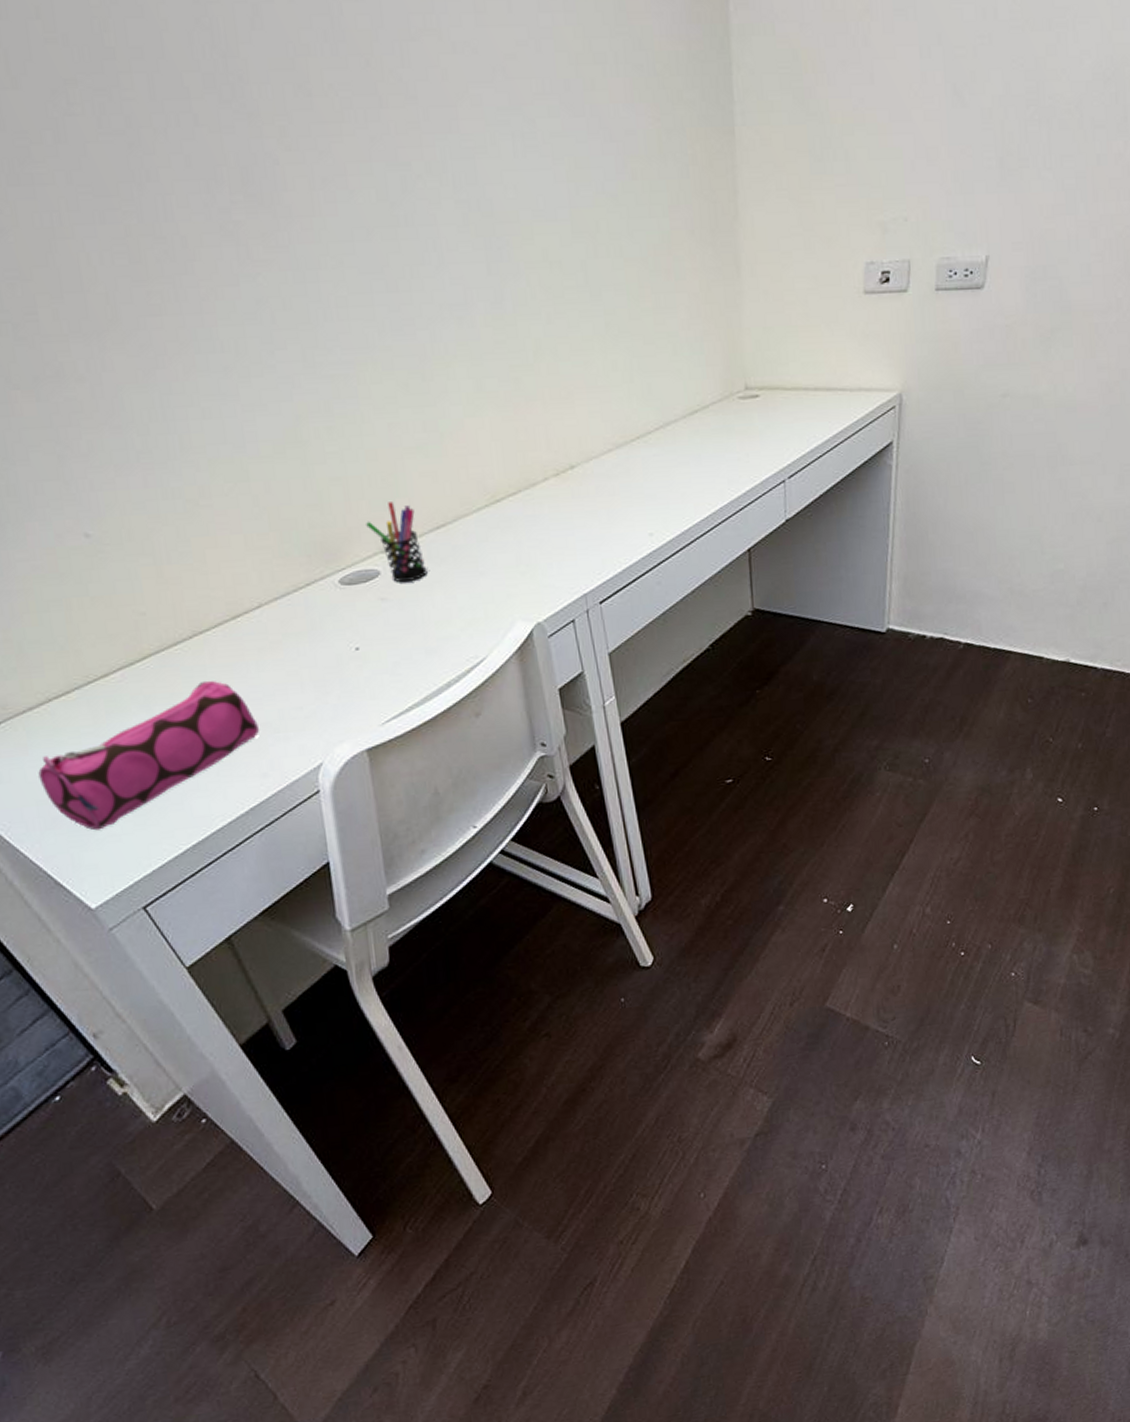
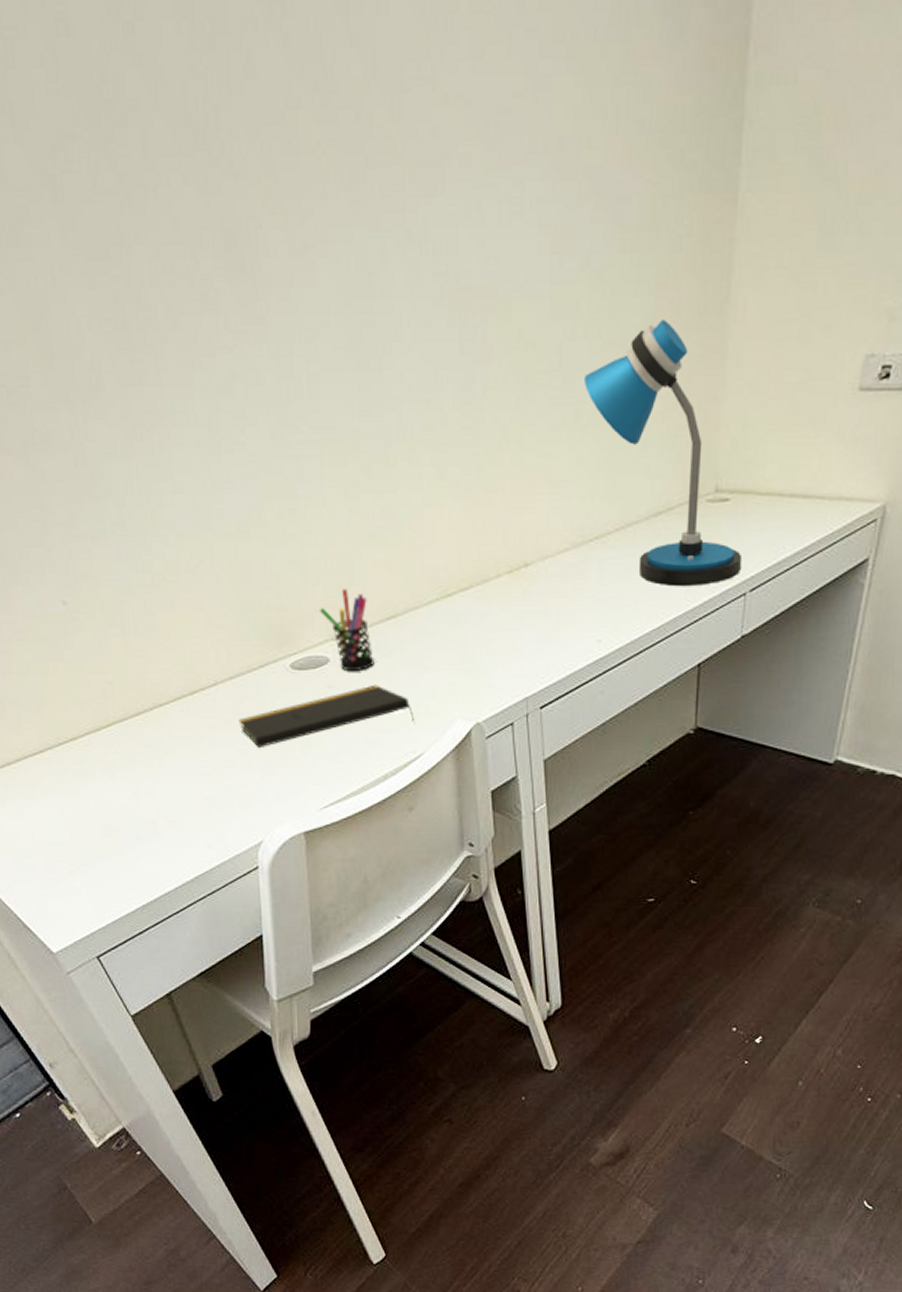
pencil case: present [38,681,260,831] -> none [13,753,209,882]
notepad: none [287,593,474,668] -> present [238,684,415,749]
desk lamp: none [609,236,778,479] -> present [583,318,743,587]

